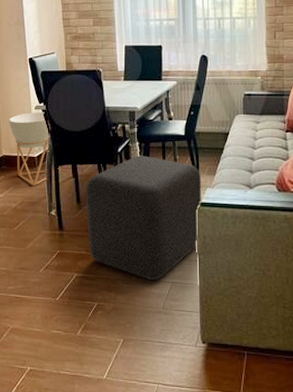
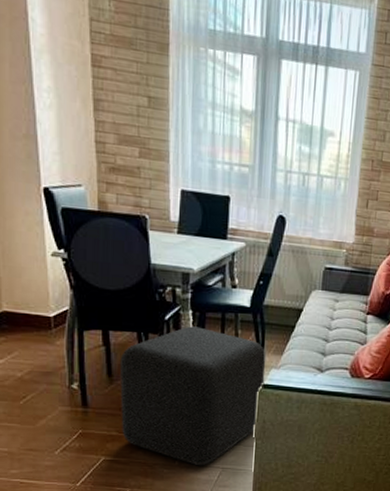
planter: present [8,112,61,186] -> none [11,259,86,352]

